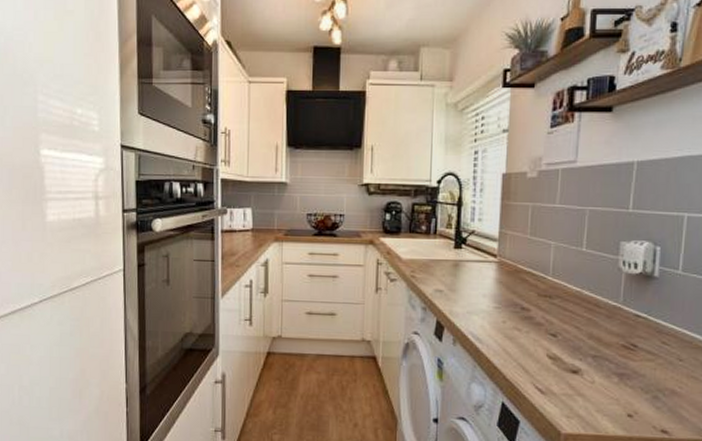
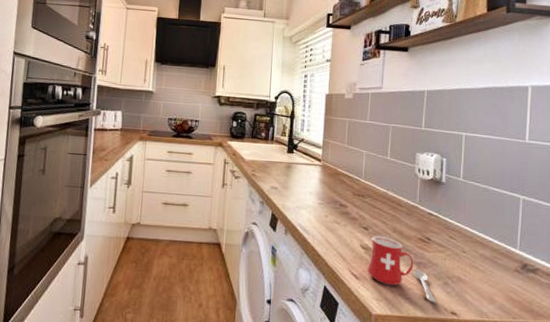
mug: none [555,343,643,419] -> present [367,236,436,302]

